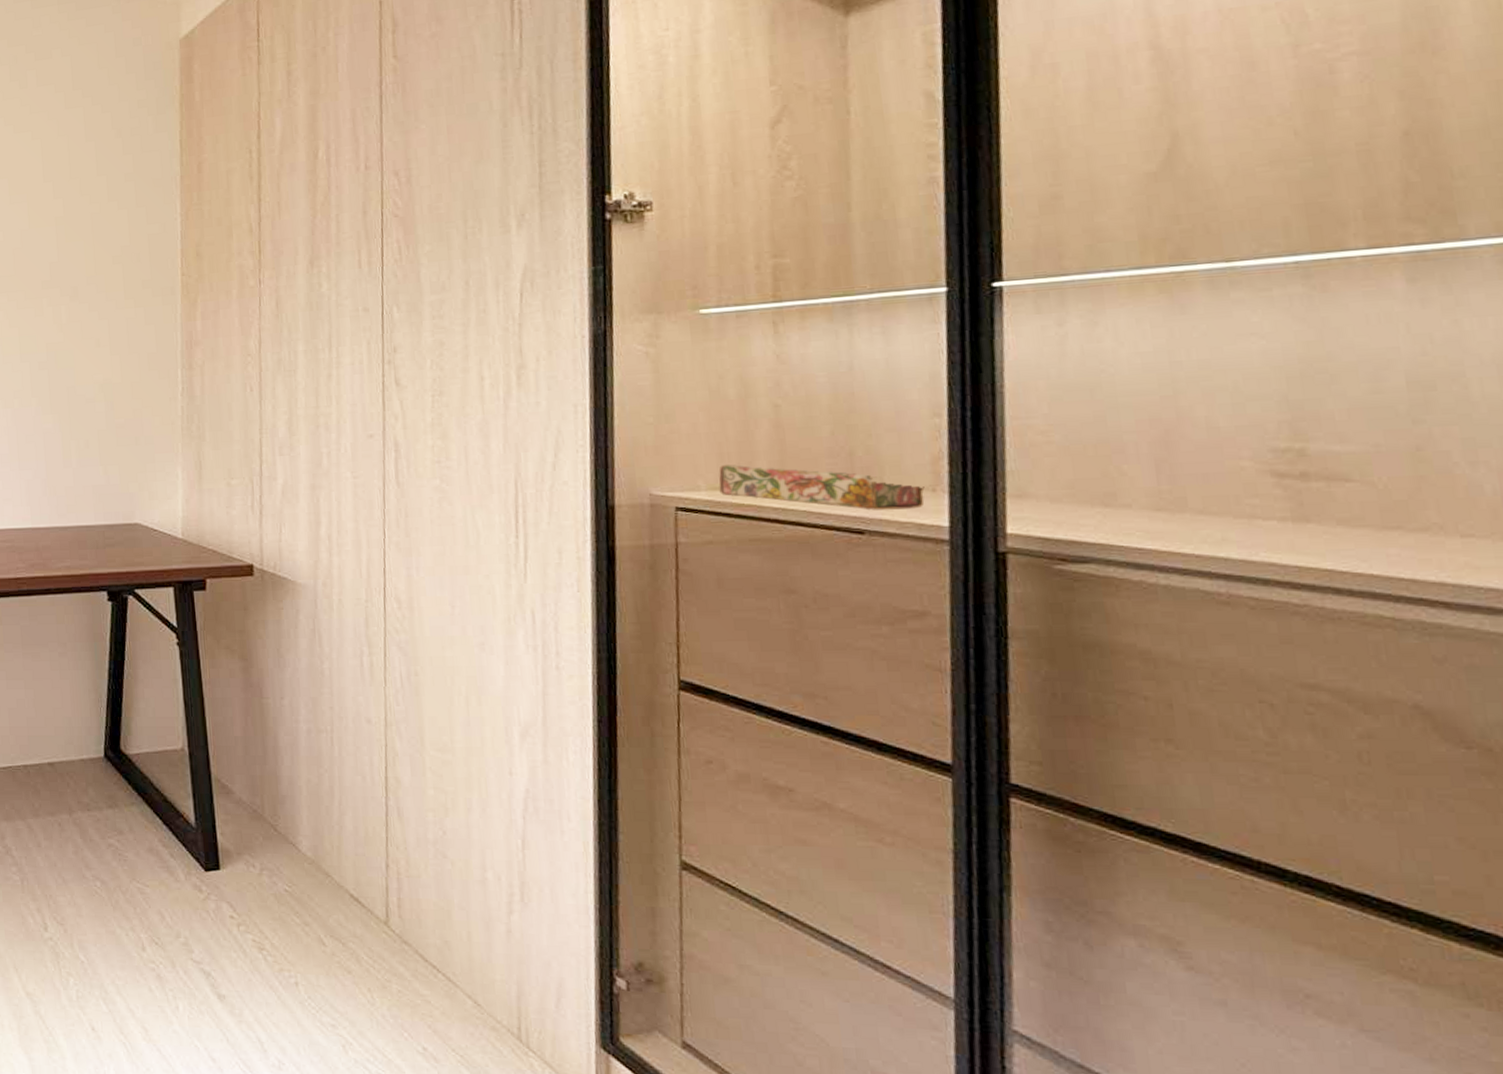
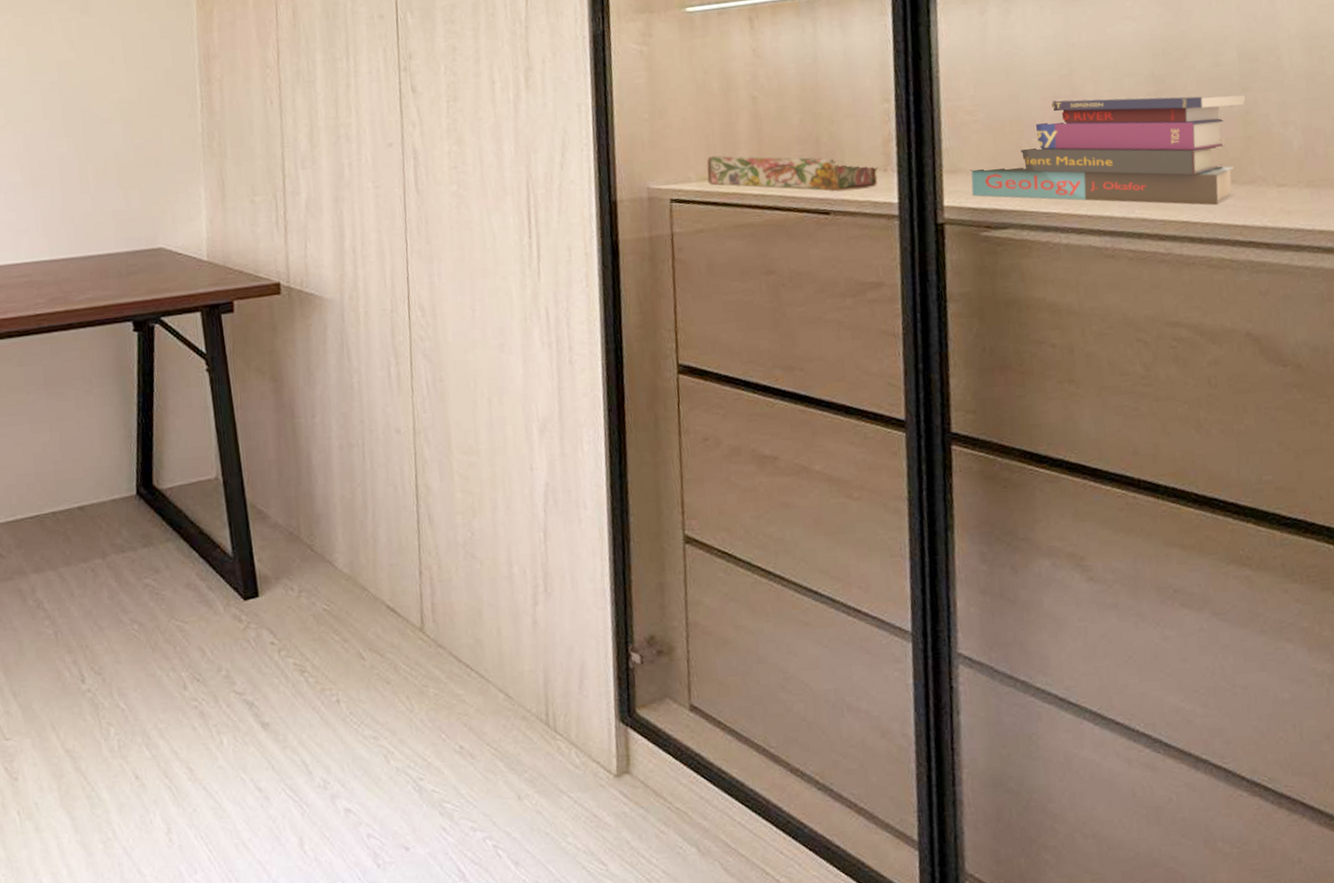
books: none [1040,422,1418,554] -> present [969,94,1247,206]

